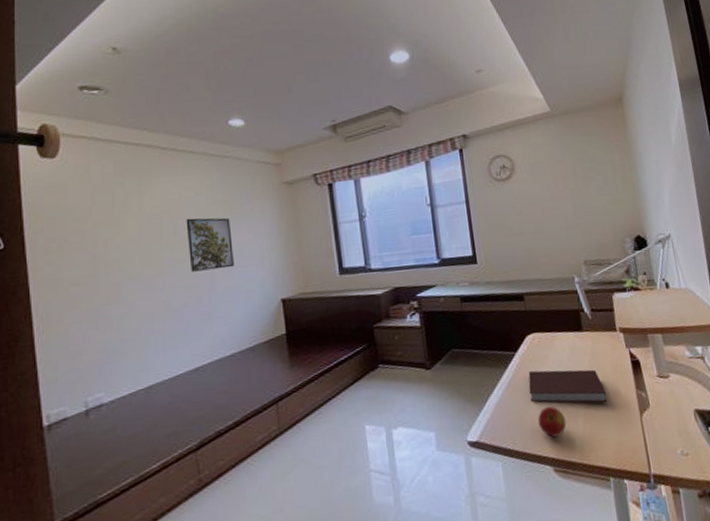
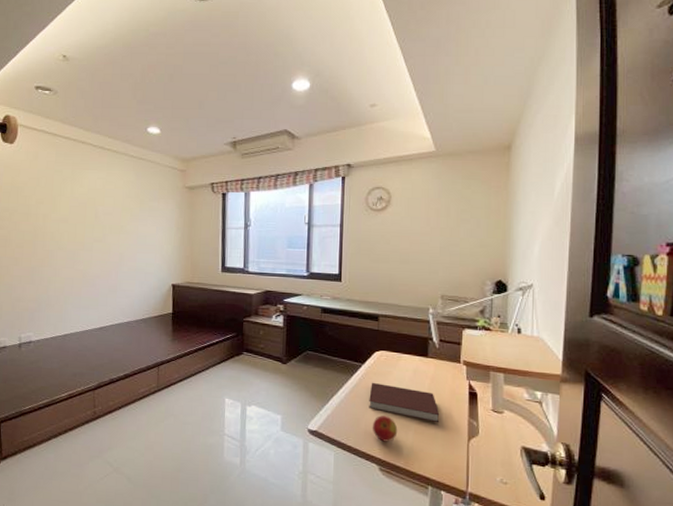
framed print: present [186,218,234,272] -> none [104,207,139,252]

